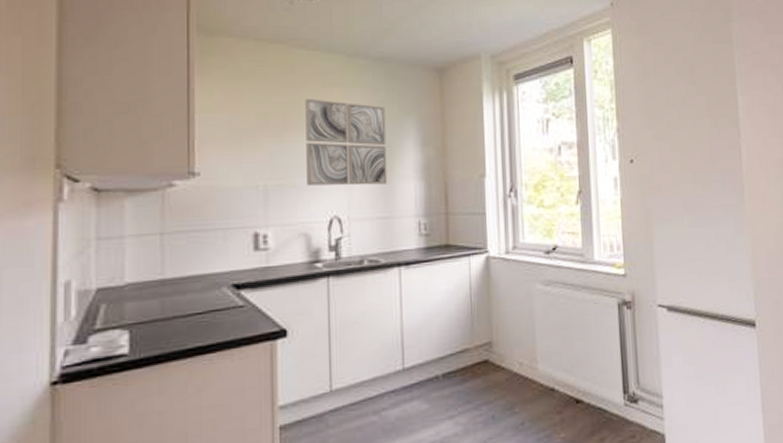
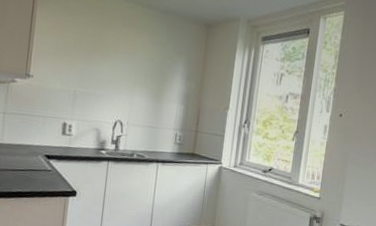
wall art: present [305,98,388,186] -> none [103,33,165,104]

